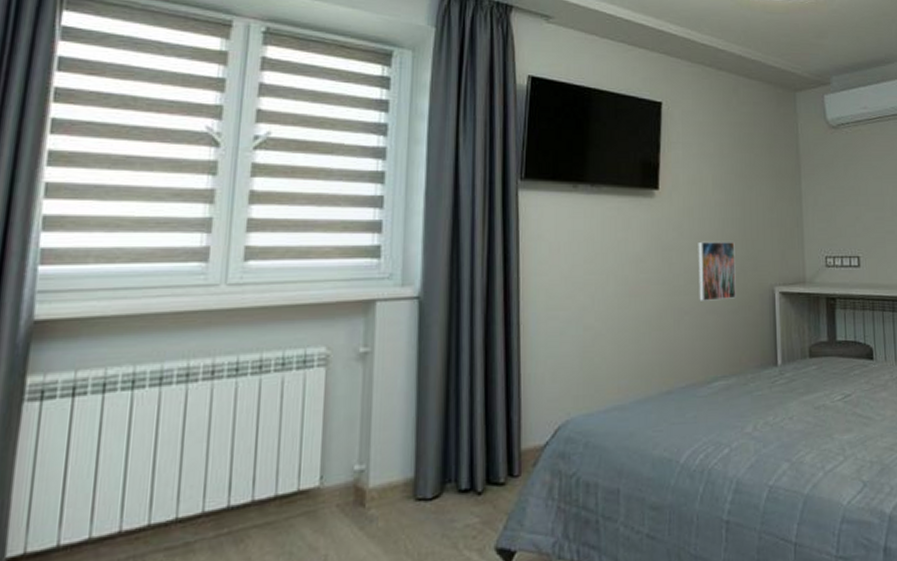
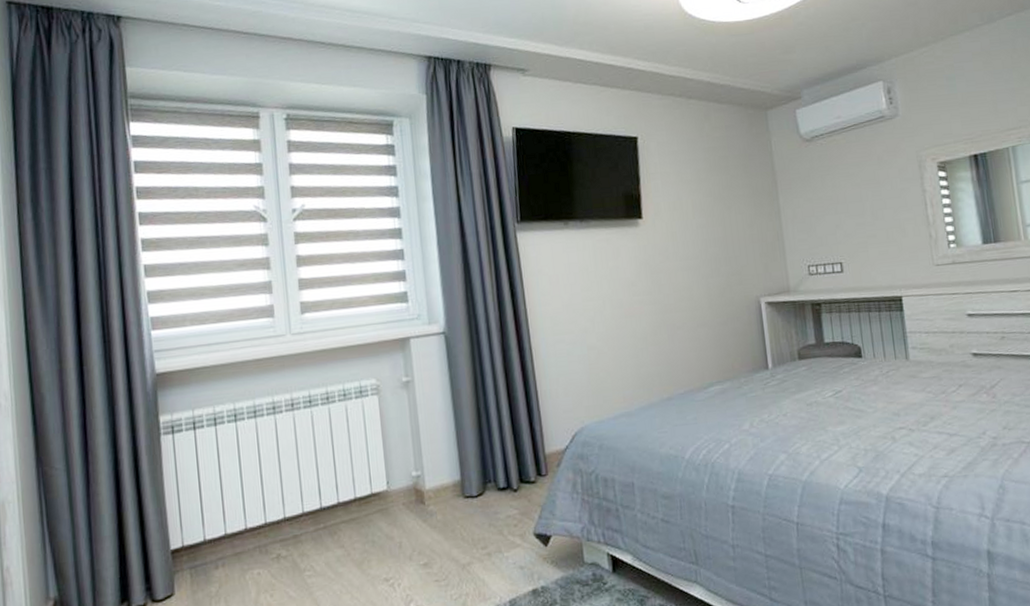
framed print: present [698,241,736,301] -> none [684,259,724,317]

